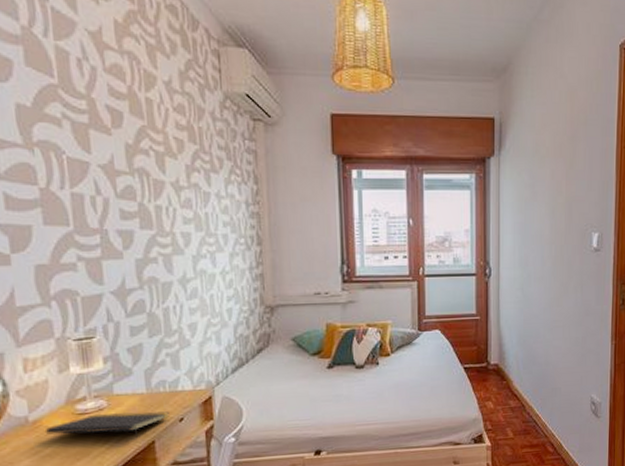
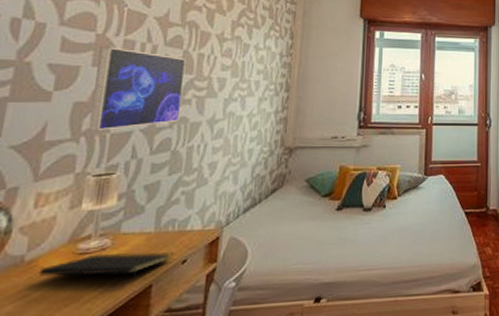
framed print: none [47,202,149,295] -> present [87,46,186,132]

